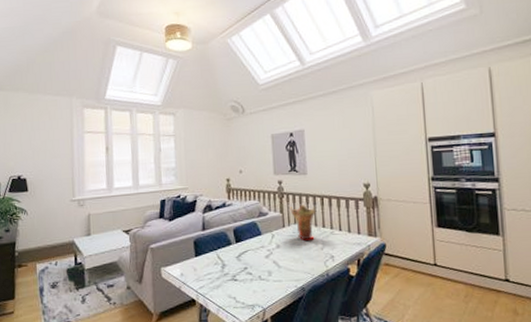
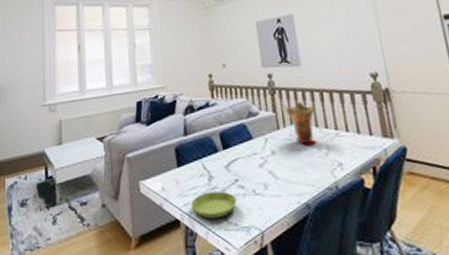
saucer: none [206,277,245,299] -> present [191,191,237,219]

